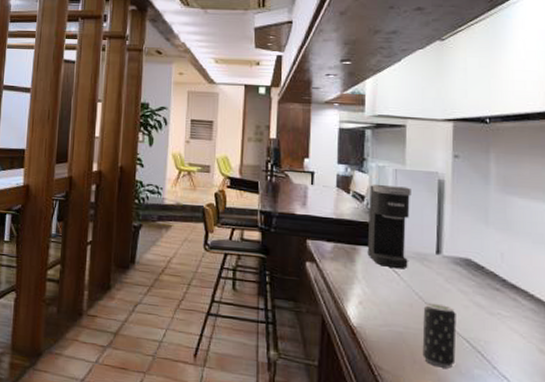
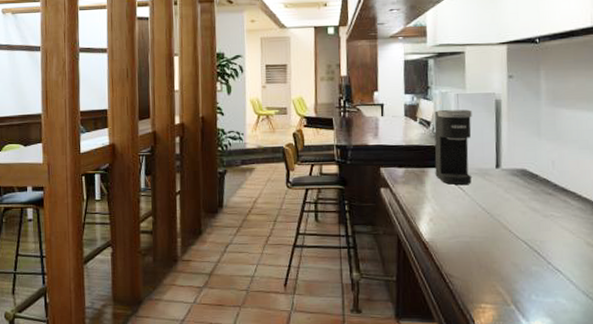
beverage can: present [422,302,457,369] -> none [486,212,516,269]

